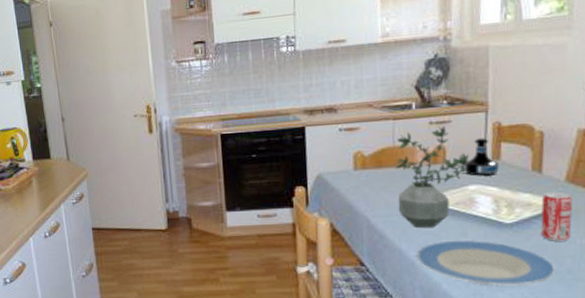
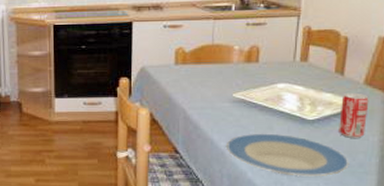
potted plant: present [394,126,469,228] -> none [212,28,279,121]
tequila bottle: present [464,138,499,176] -> none [275,40,306,76]

